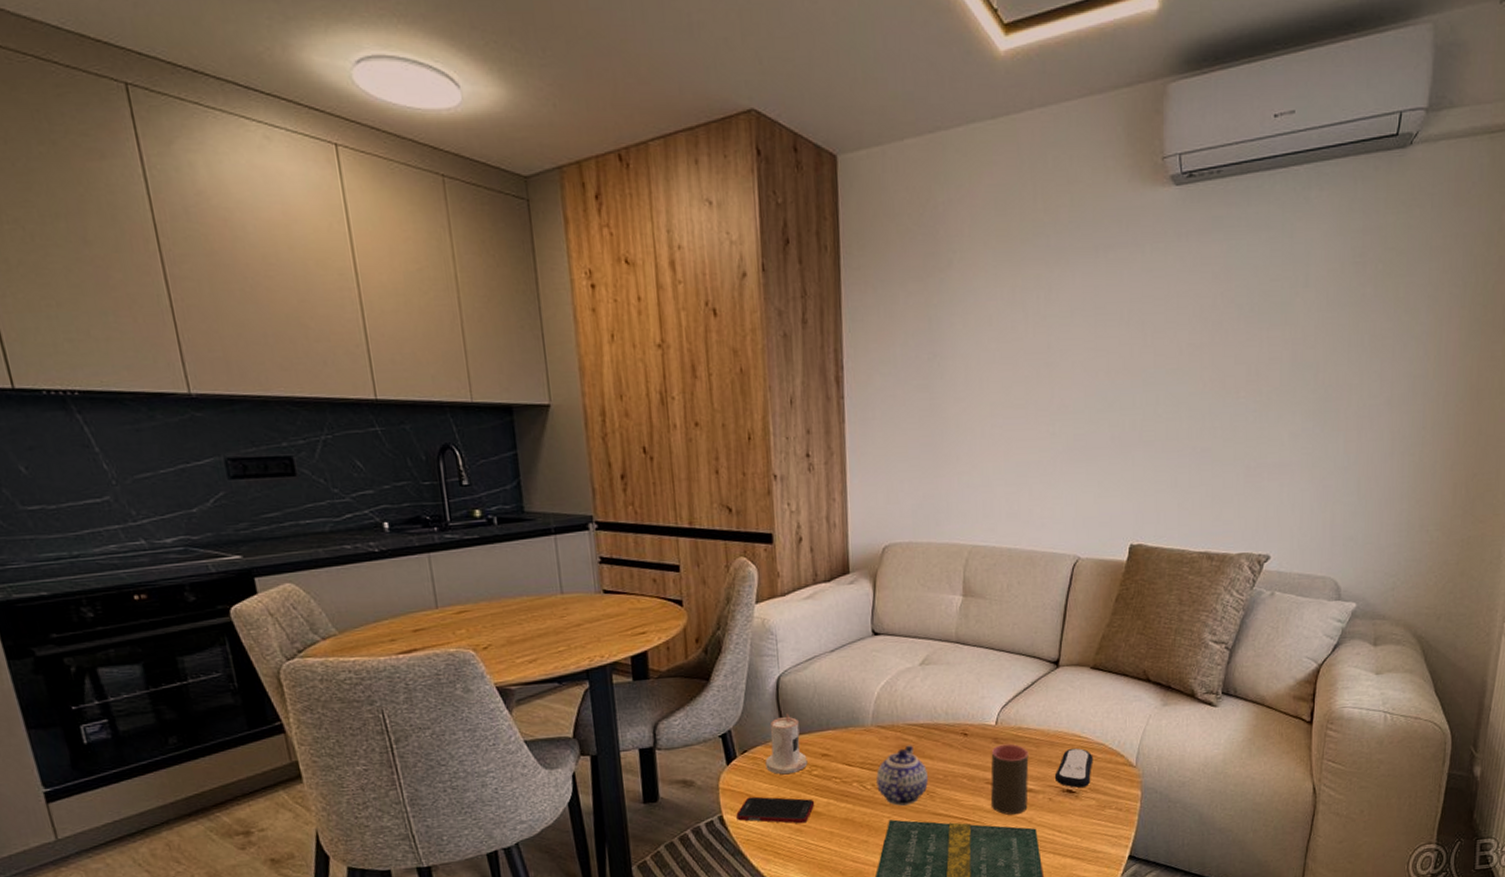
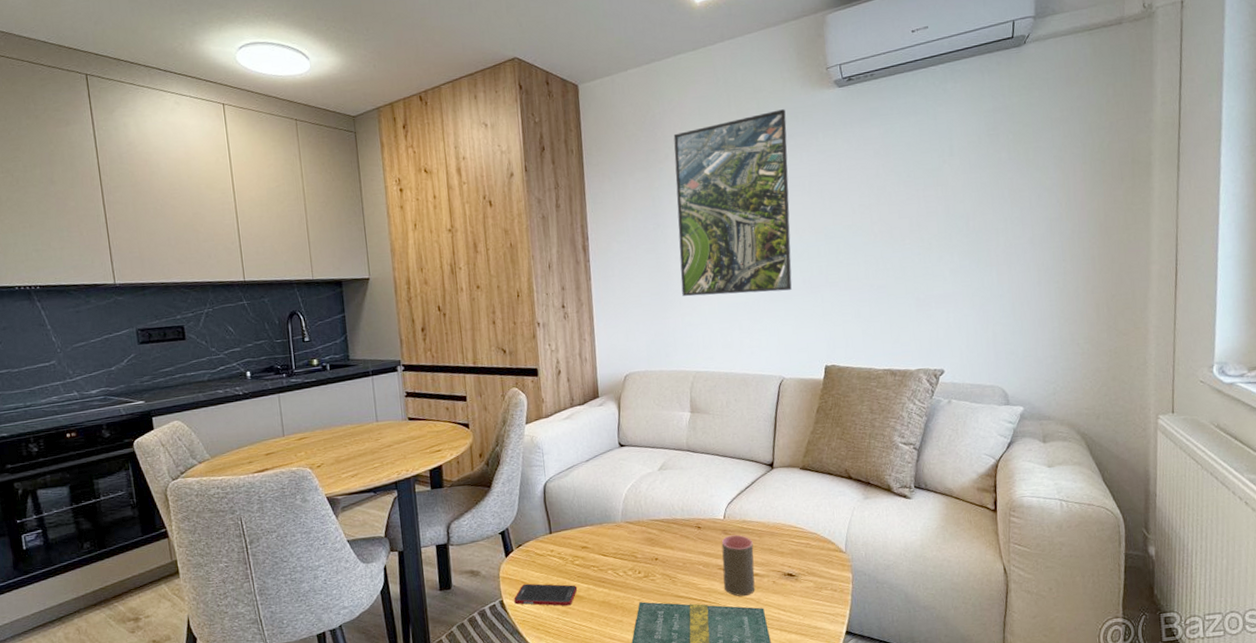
candle: present [765,713,808,775] -> none [536,513,571,565]
teapot: present [876,745,928,806] -> none [627,537,670,590]
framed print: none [959,210,1106,451] -> present [673,109,792,297]
remote control: present [1054,748,1094,788] -> none [776,537,809,572]

